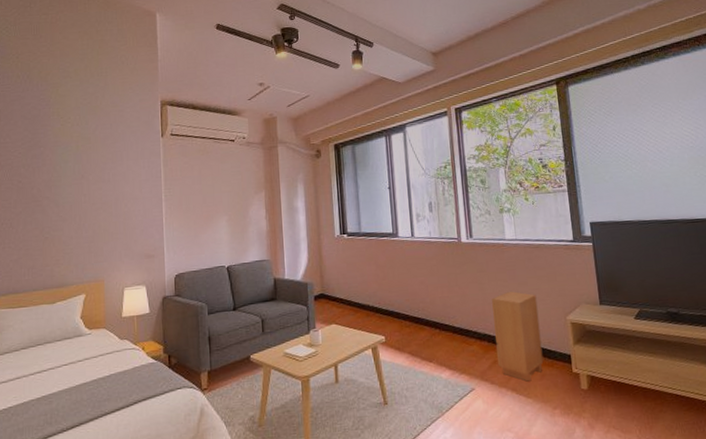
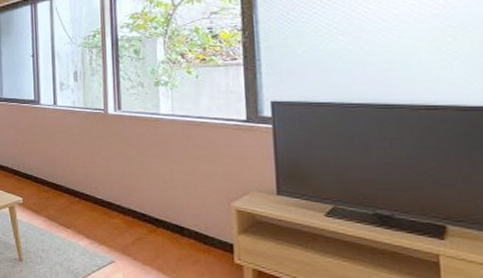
speaker: present [492,291,544,382] -> none [140,169,198,264]

